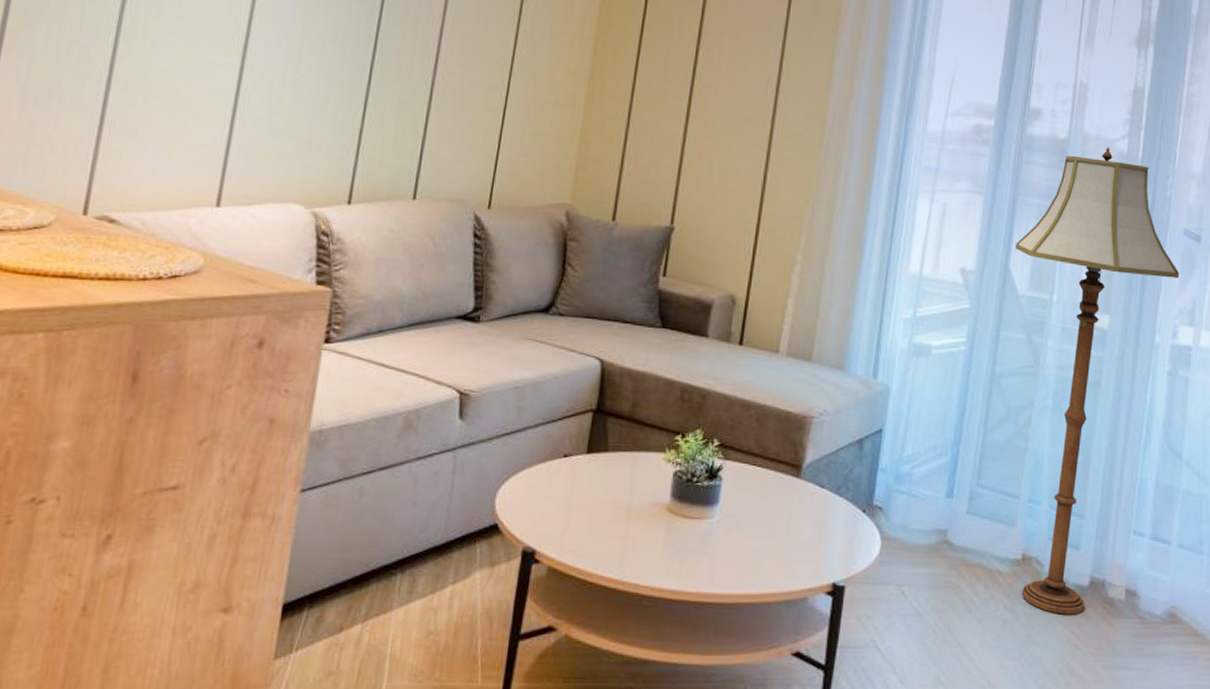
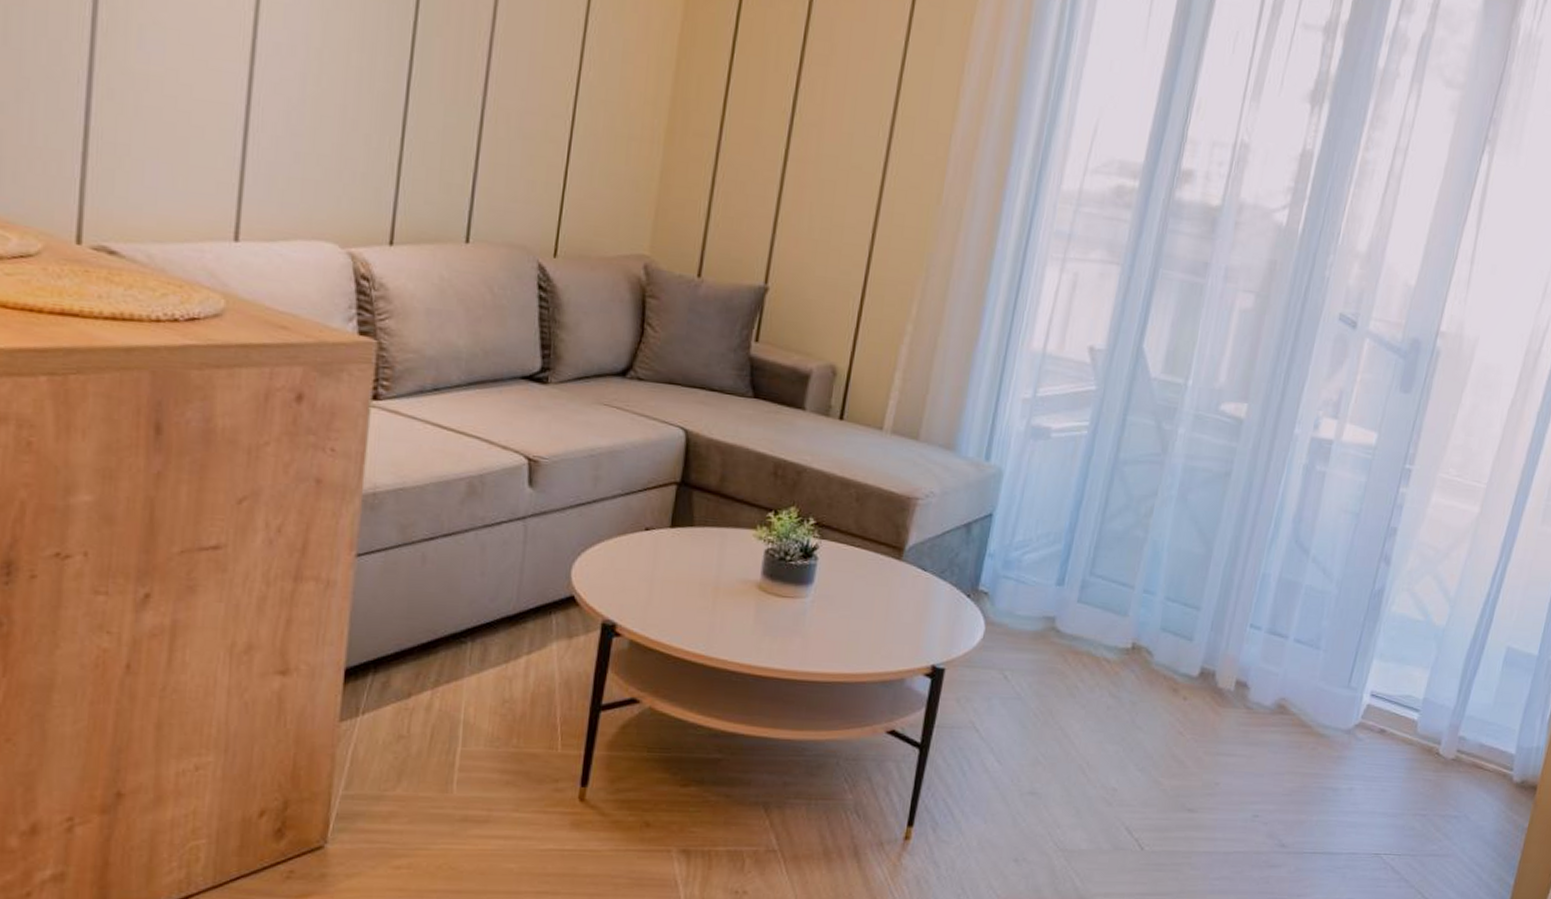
floor lamp: present [1016,147,1180,615] -> none [1129,217,1329,703]

